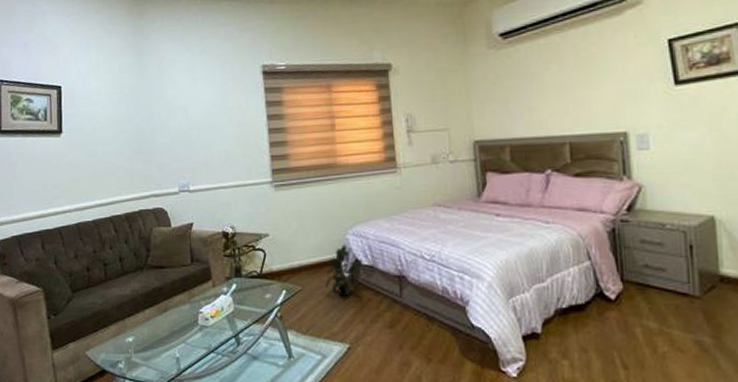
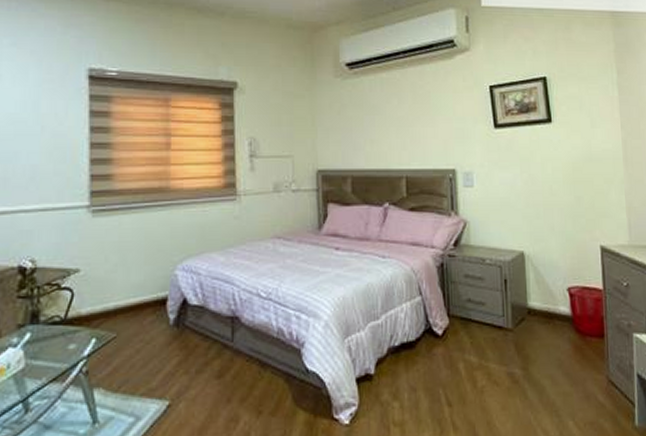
potted plant: present [324,244,363,297] -> none [145,281,192,344]

